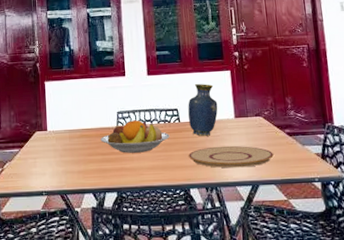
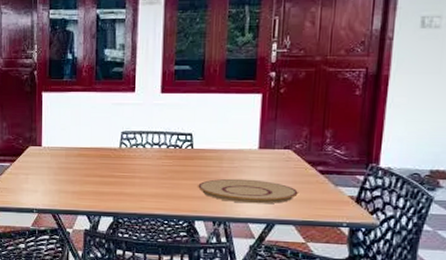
fruit bowl: present [100,120,170,153] -> none [100,142,179,178]
vase: present [188,83,218,136] -> none [204,106,241,166]

